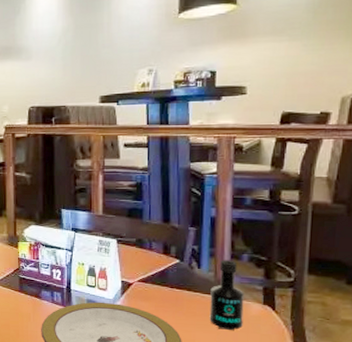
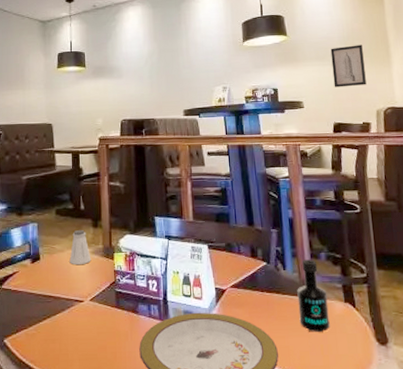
wall art: none [290,13,338,69] -> present [330,45,367,88]

